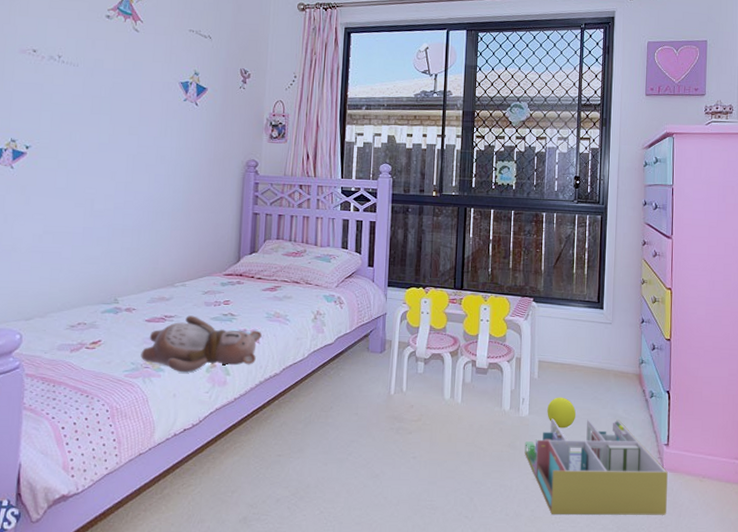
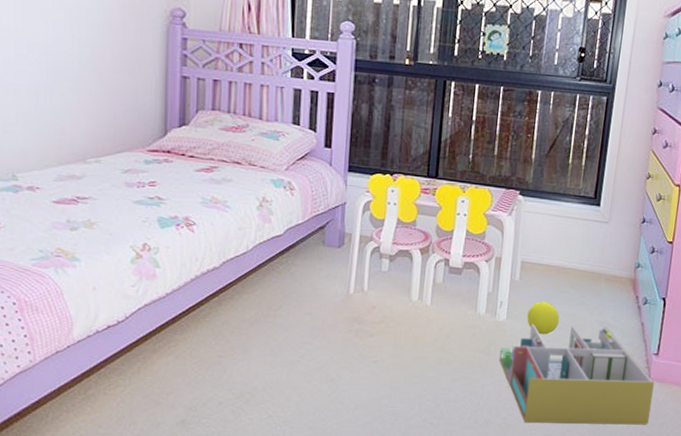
teddy bear: present [140,315,262,373] -> none [50,197,197,263]

